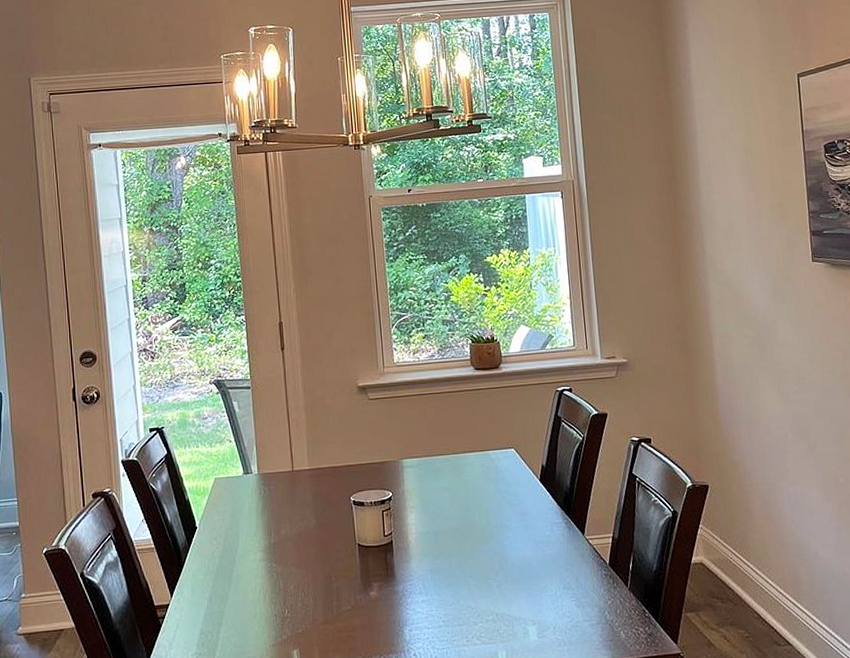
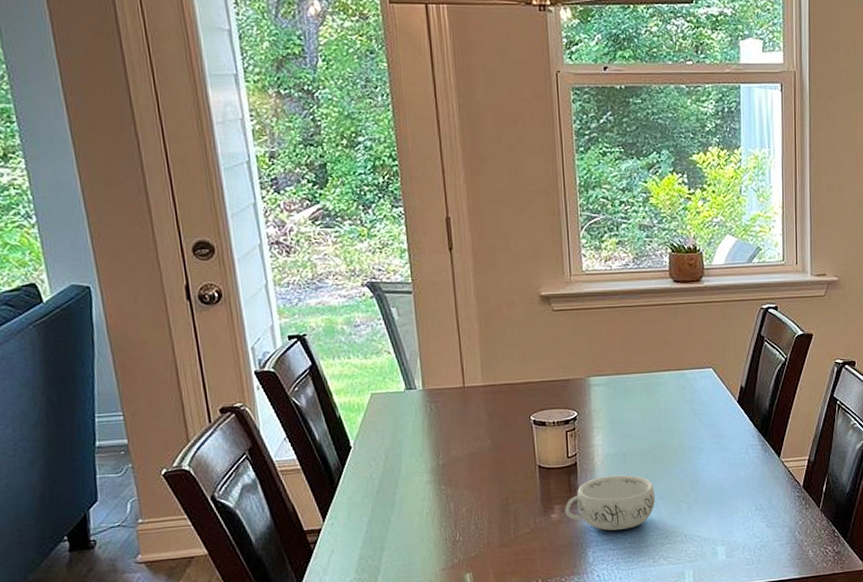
decorative bowl: none [382,553,467,609] -> present [565,475,656,531]

